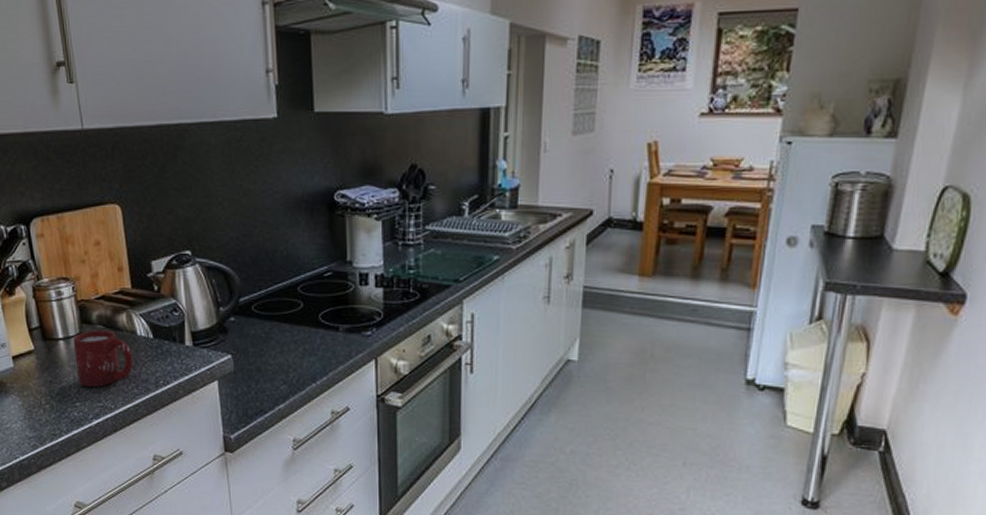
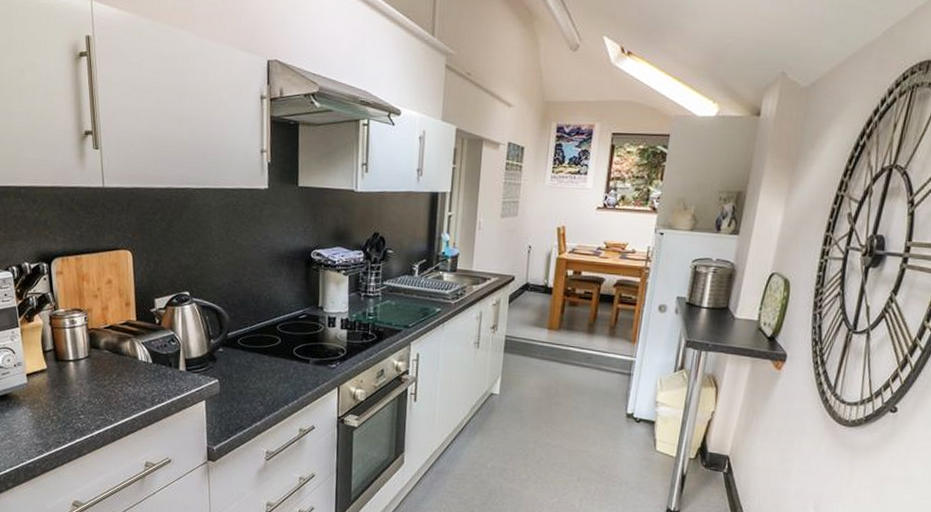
cup: present [73,330,134,387] -> none [82,354,134,403]

